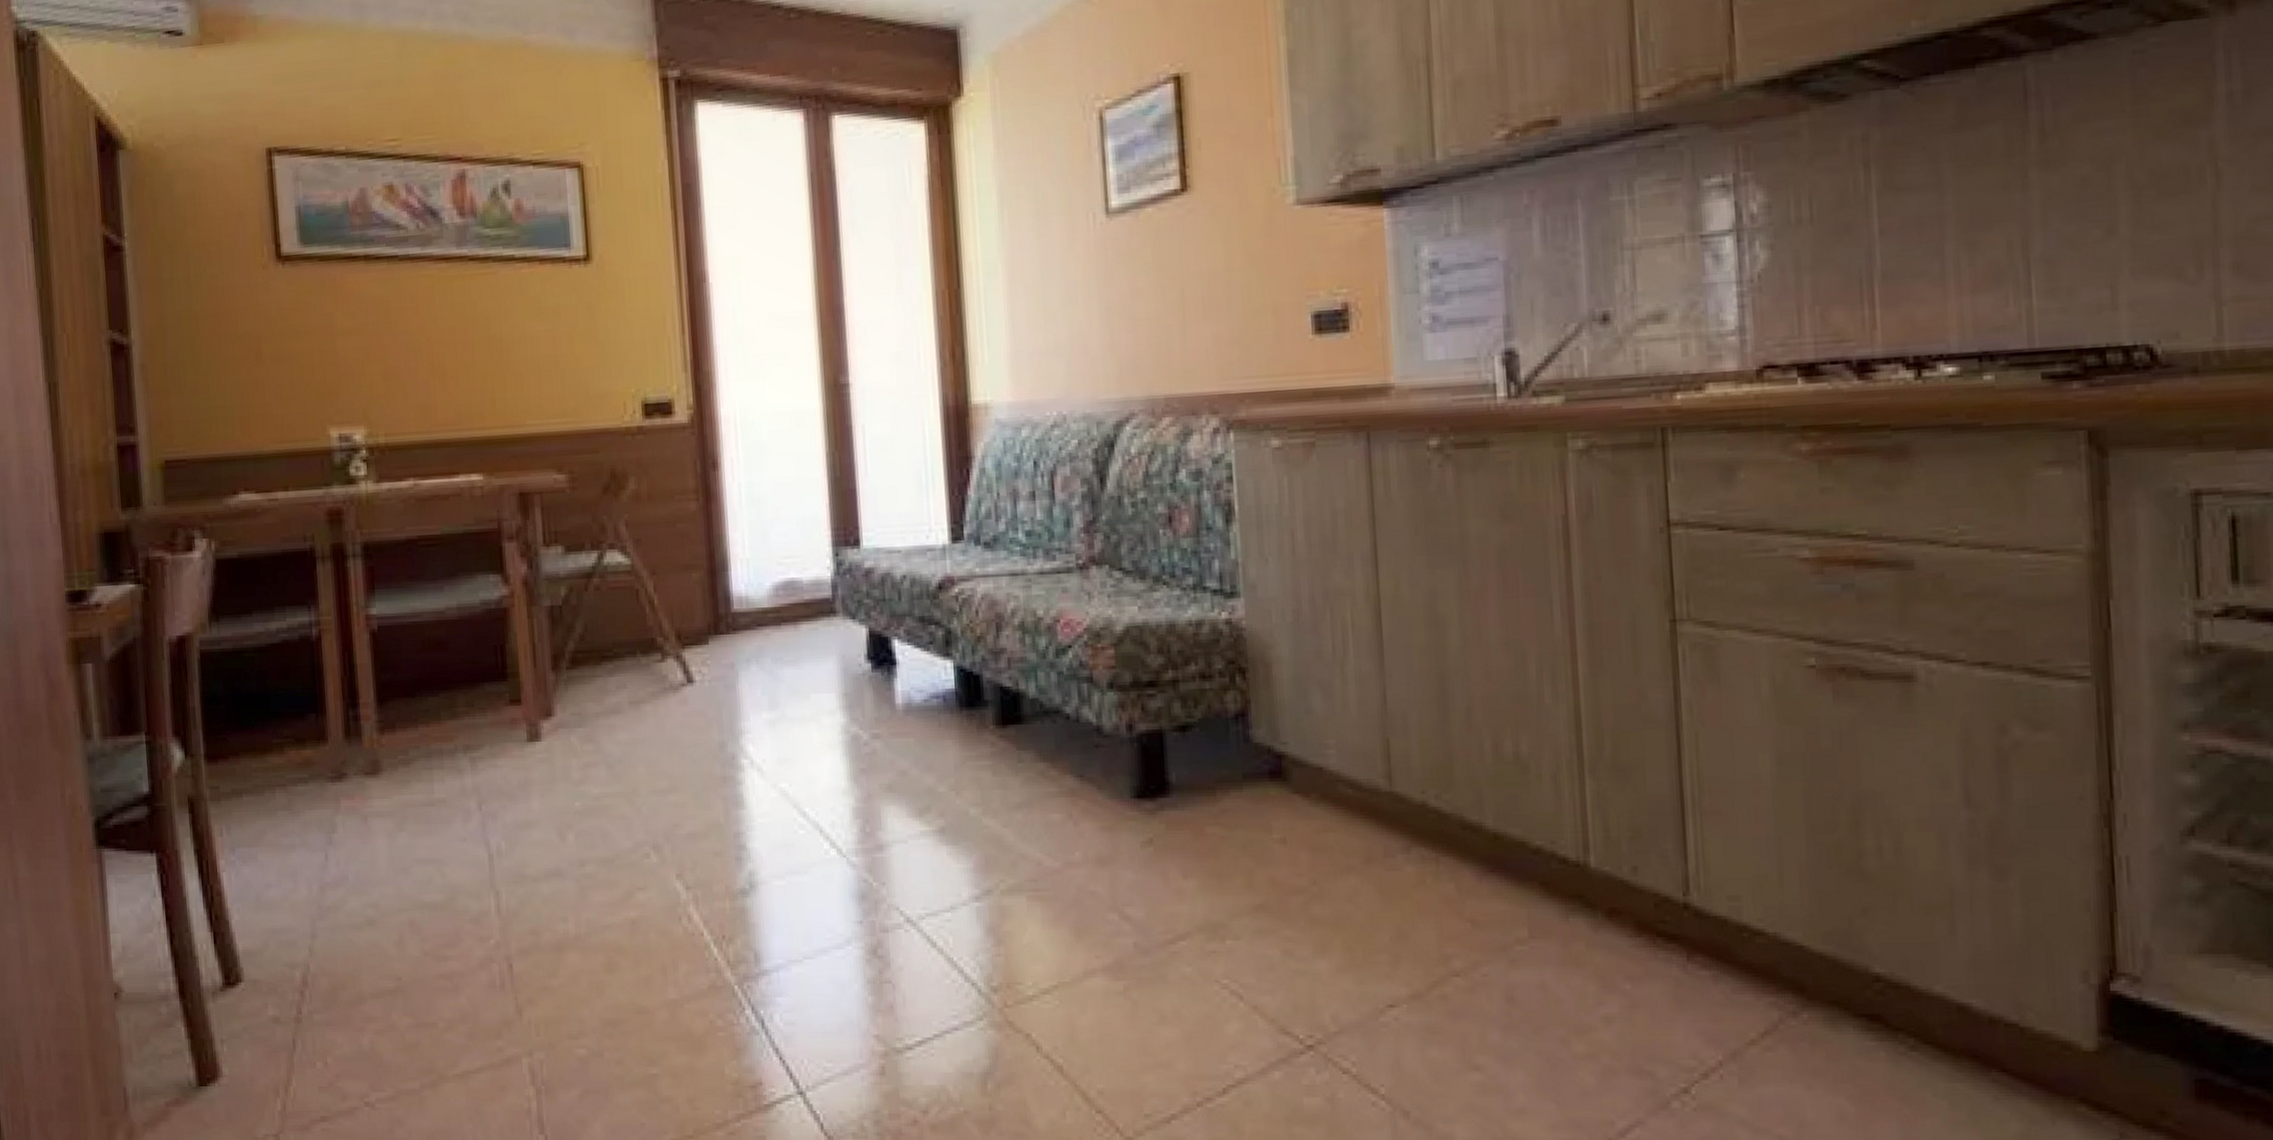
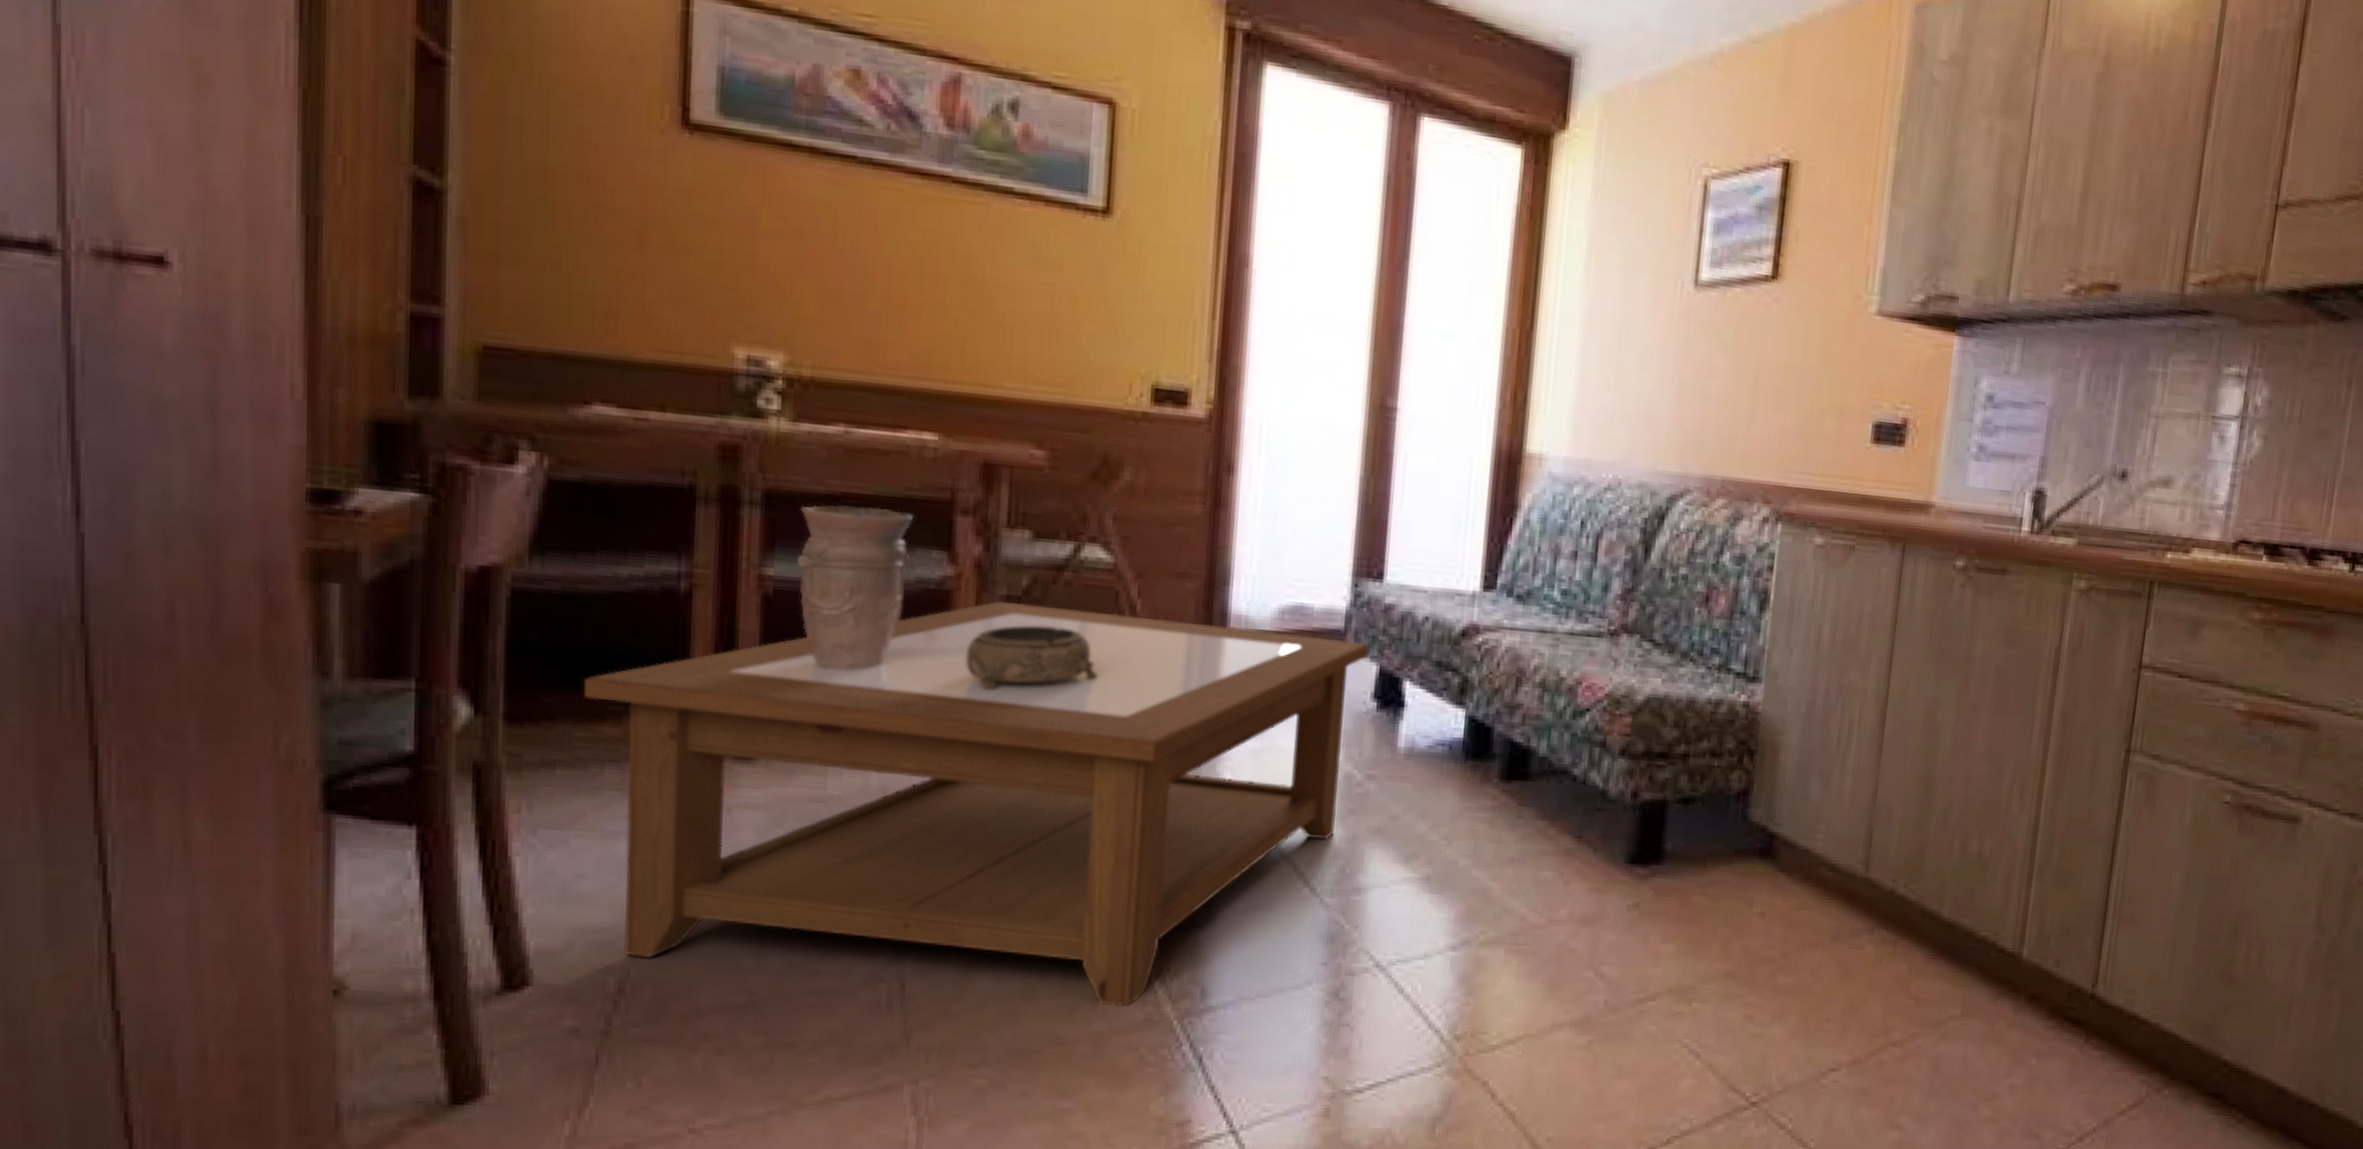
coffee table: none [255,607,857,974] -> present [584,600,1370,1006]
vase: none [390,544,474,689] -> present [796,505,913,670]
decorative bowl: none [525,628,631,693] -> present [966,625,1098,691]

